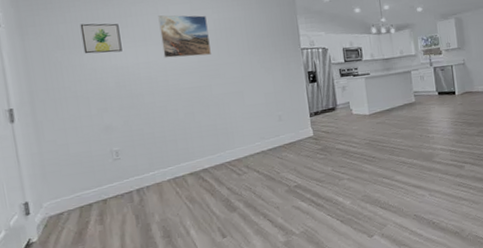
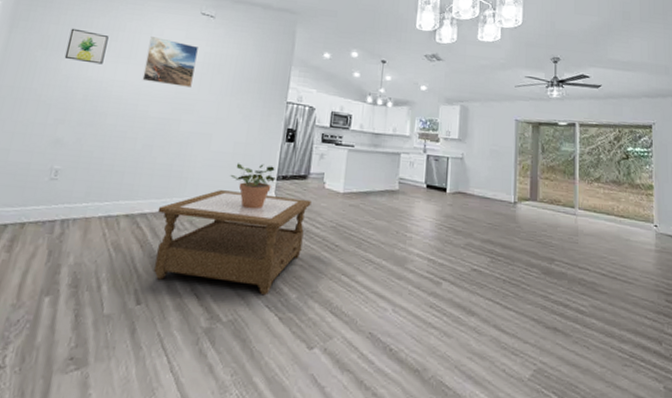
coffee table: none [216,126,346,216] -> present [154,190,312,296]
potted plant: none [269,106,310,146] -> present [230,163,277,210]

